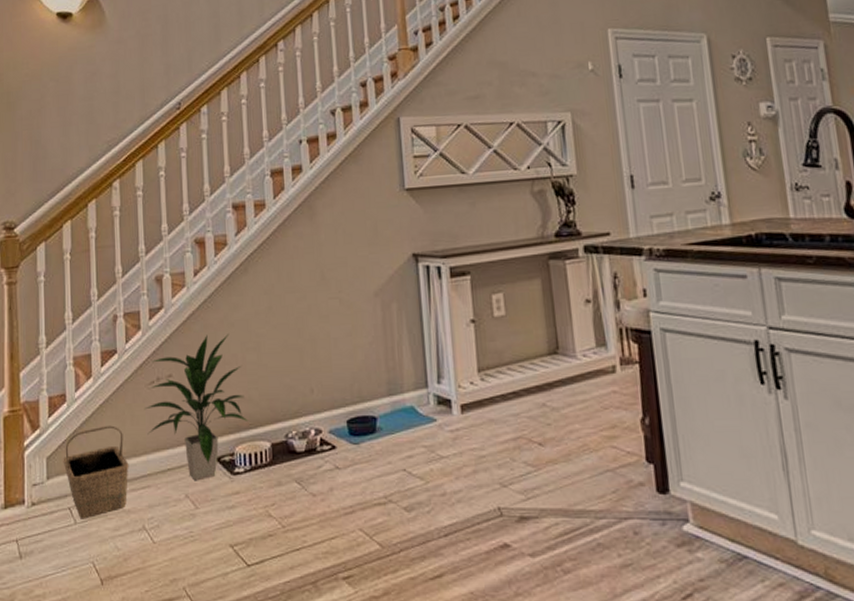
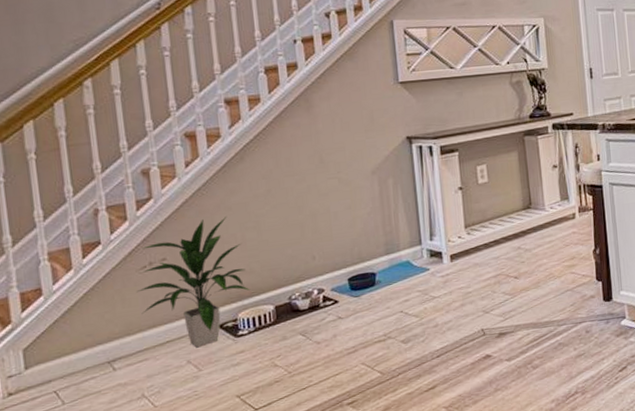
basket: present [63,425,129,519] -> none [43,310,123,399]

